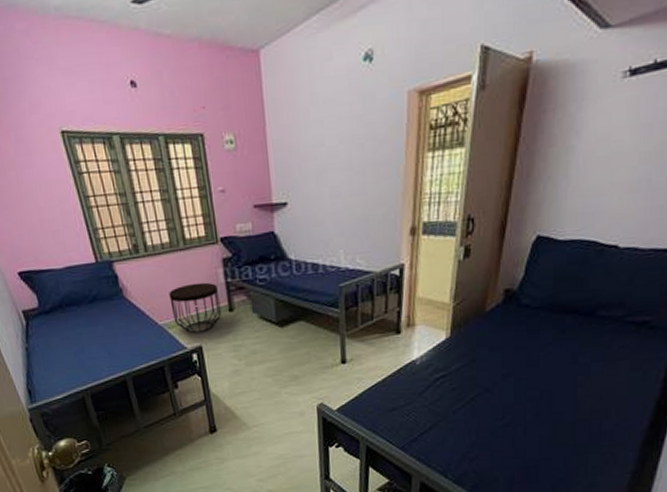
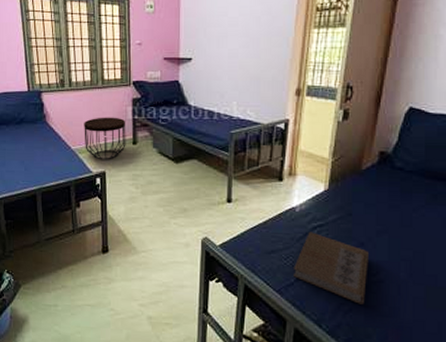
book: none [417,383,494,450] -> present [294,231,368,305]

